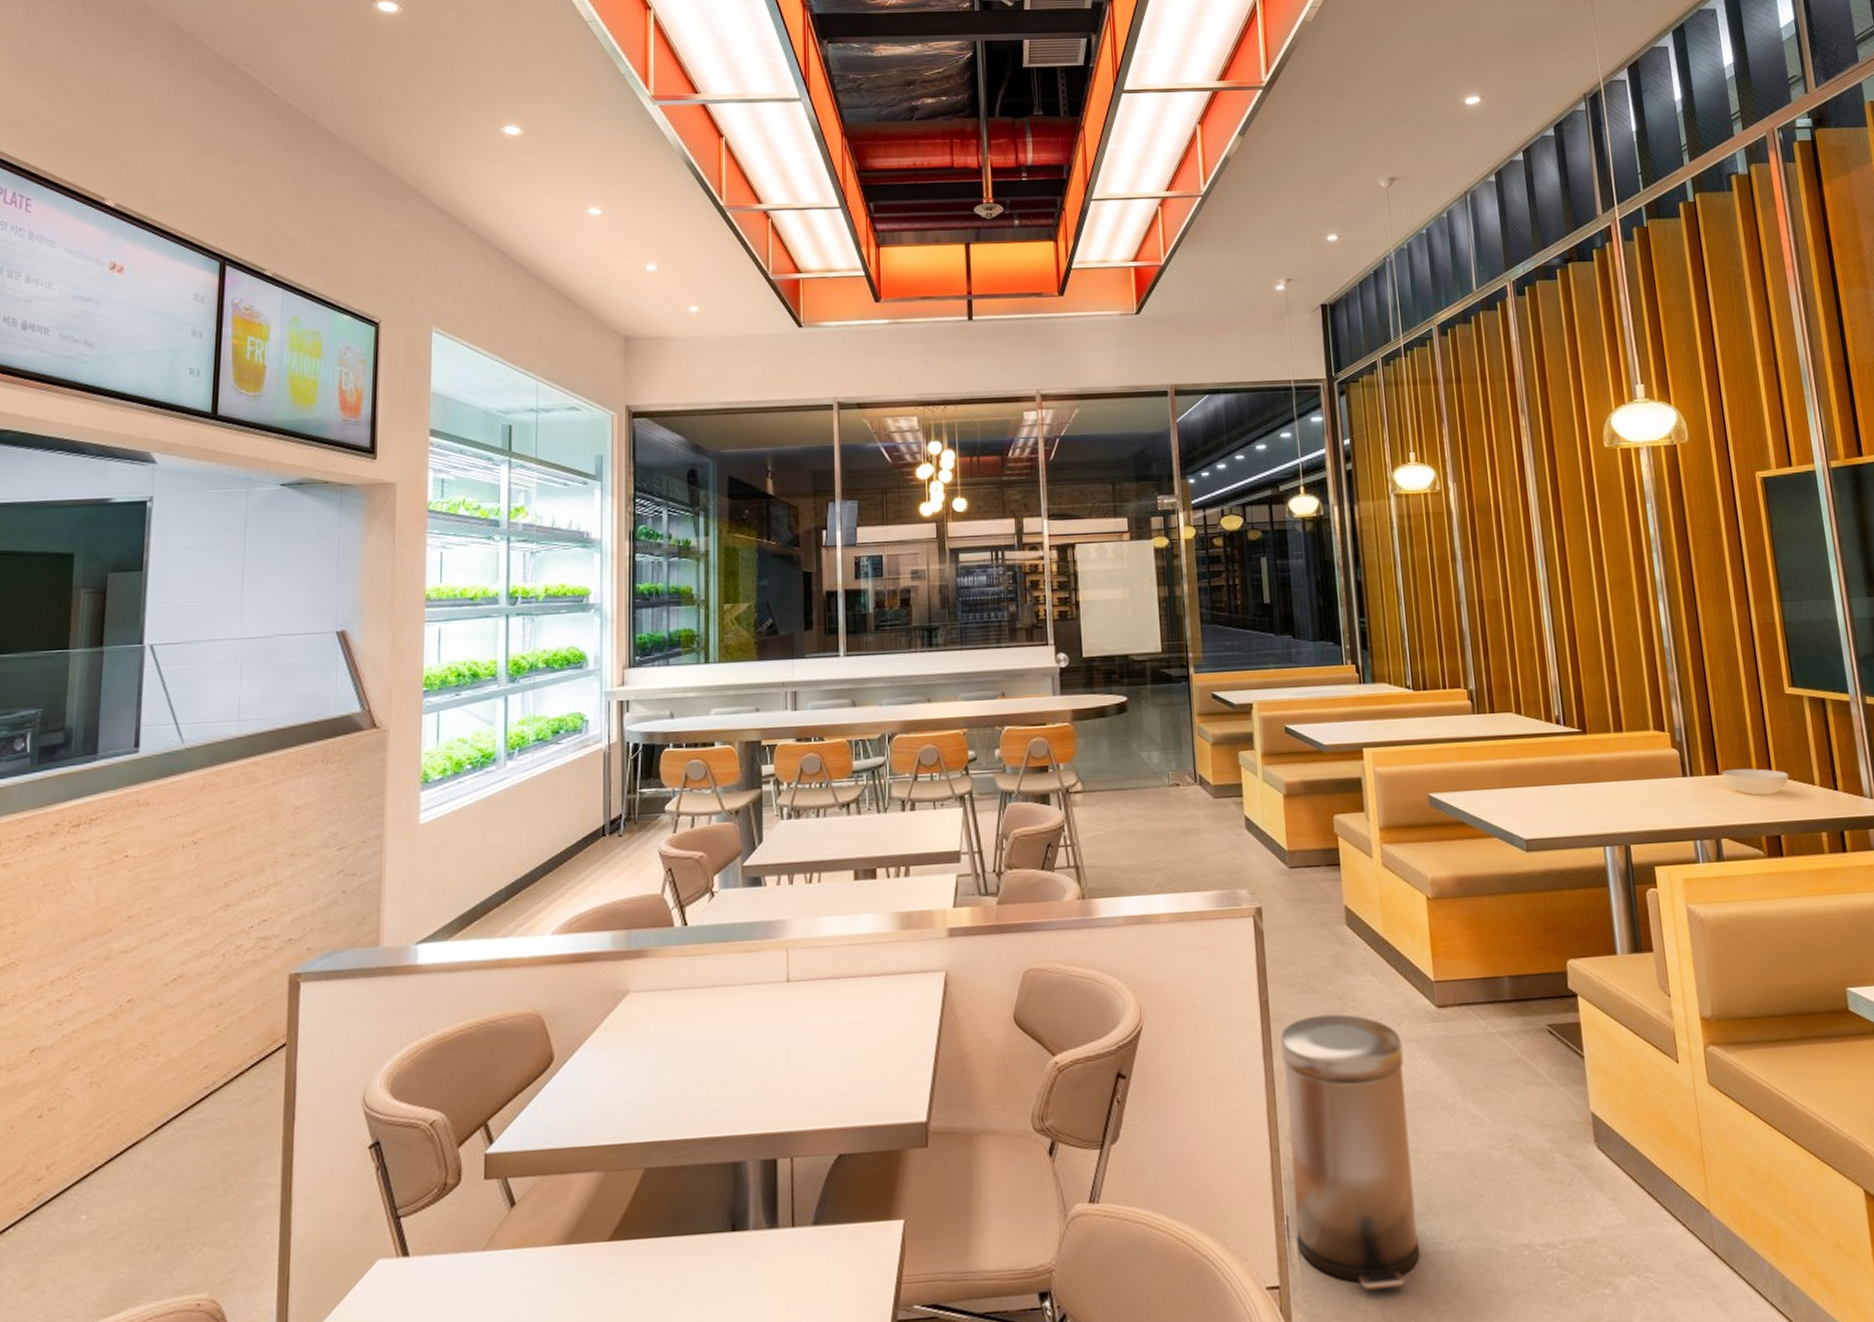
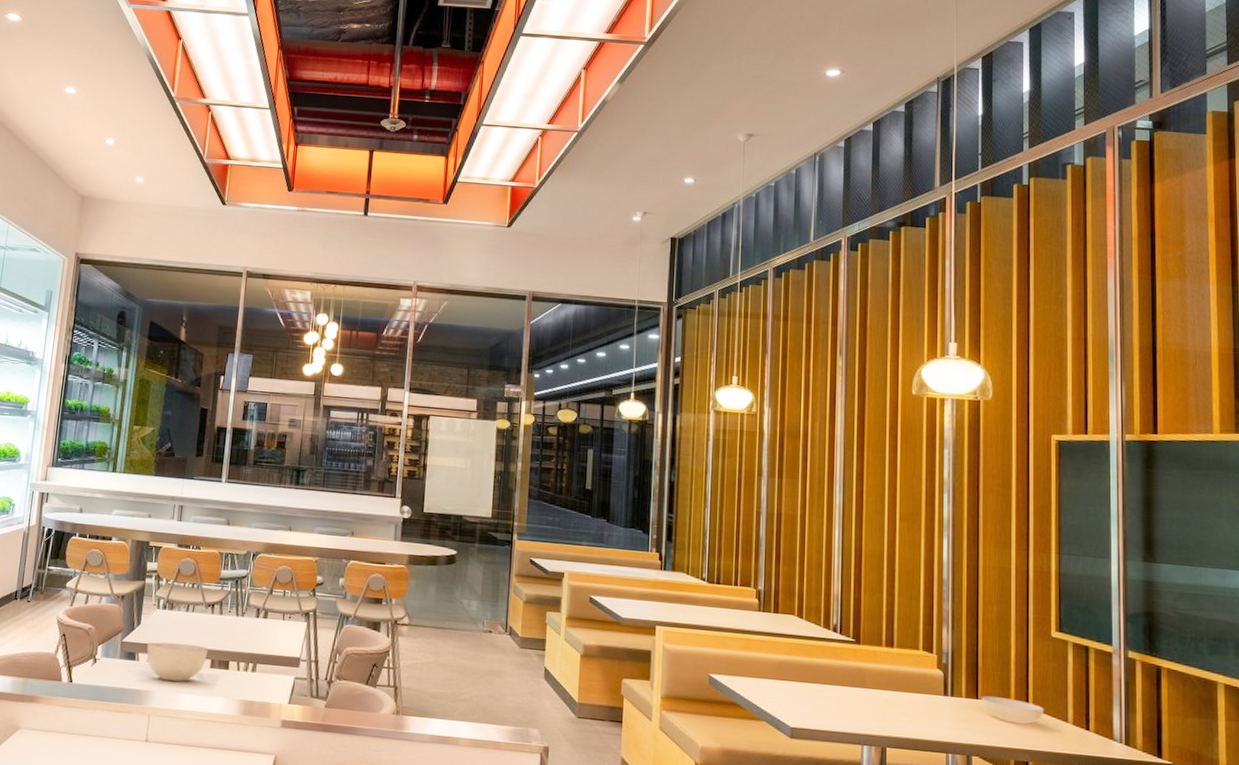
bowl: none [774,855,850,905] -> present [146,642,209,682]

